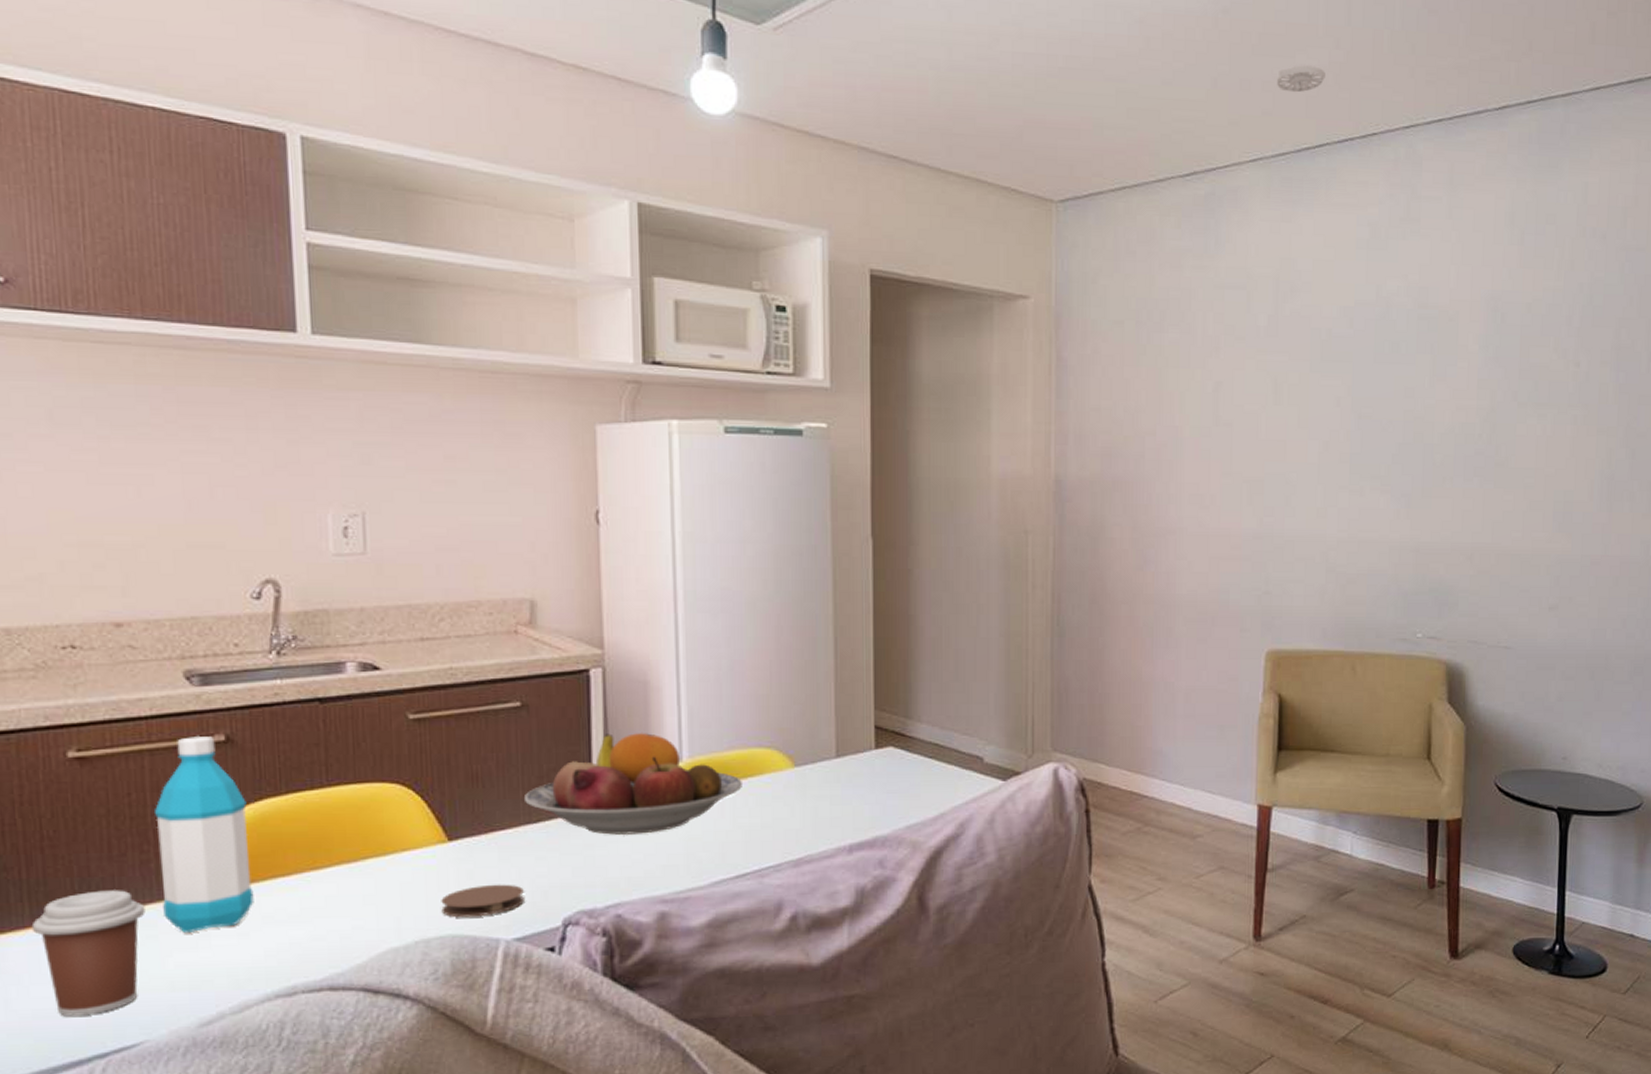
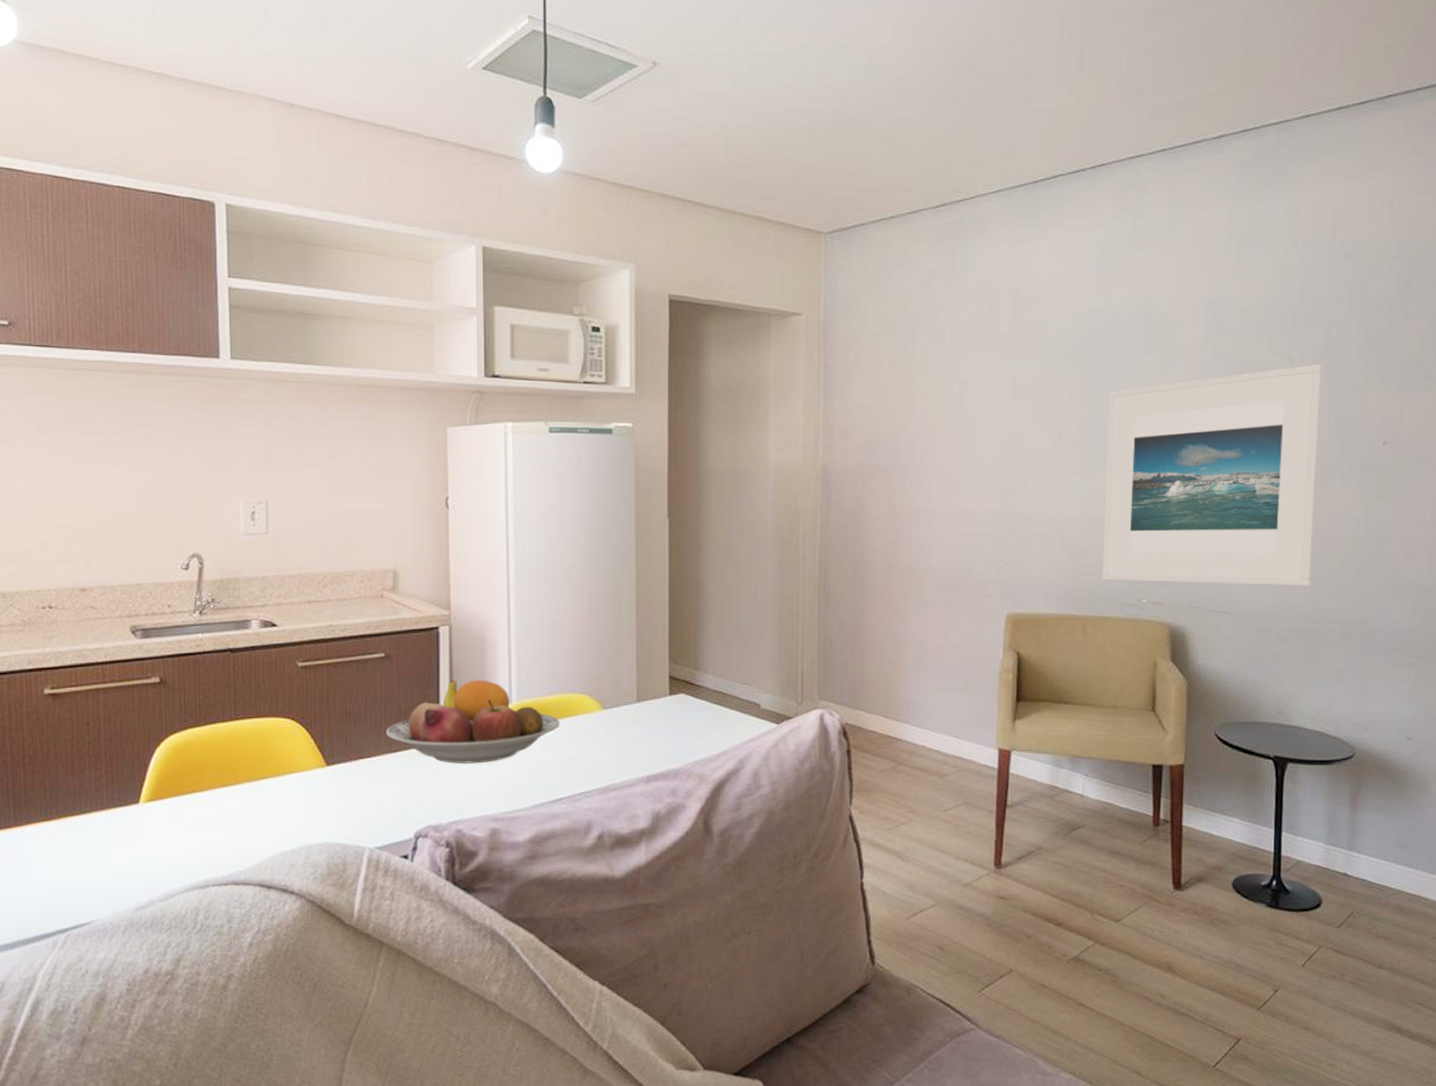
coffee cup: present [31,890,145,1016] -> none [15,799,98,898]
water bottle: present [155,735,254,932] -> none [107,677,178,834]
coaster: present [441,884,524,918] -> none [320,802,385,829]
smoke detector: present [1277,65,1326,93] -> none [1016,109,1059,133]
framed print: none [1372,369,1612,618] -> present [1102,363,1323,586]

